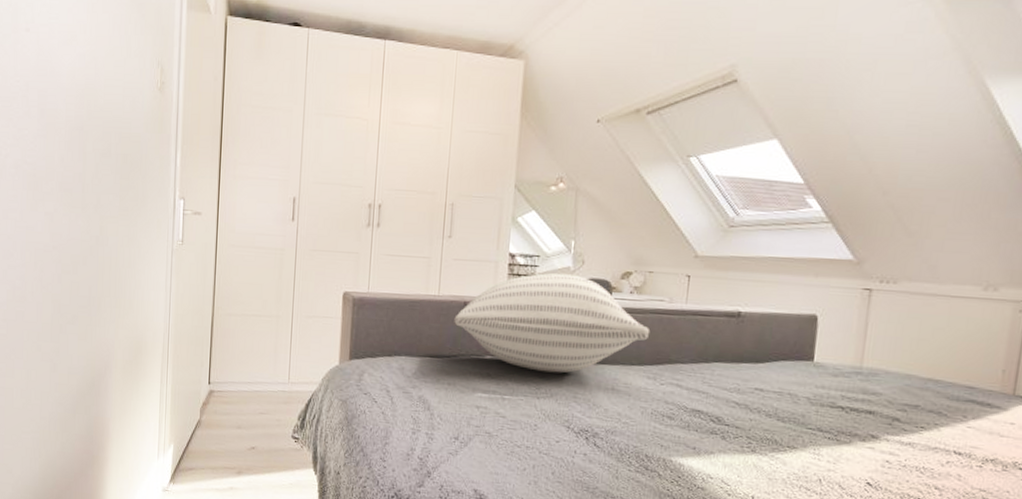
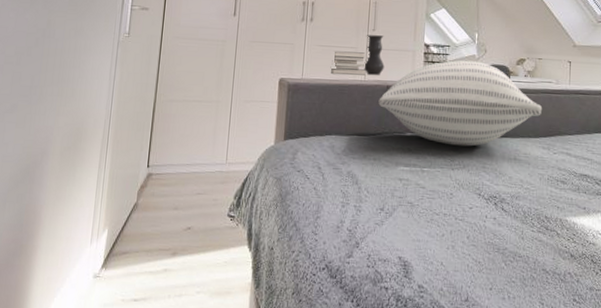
books: none [399,261,440,290] -> present [330,51,366,75]
vase: none [438,242,462,291] -> present [364,35,384,76]

